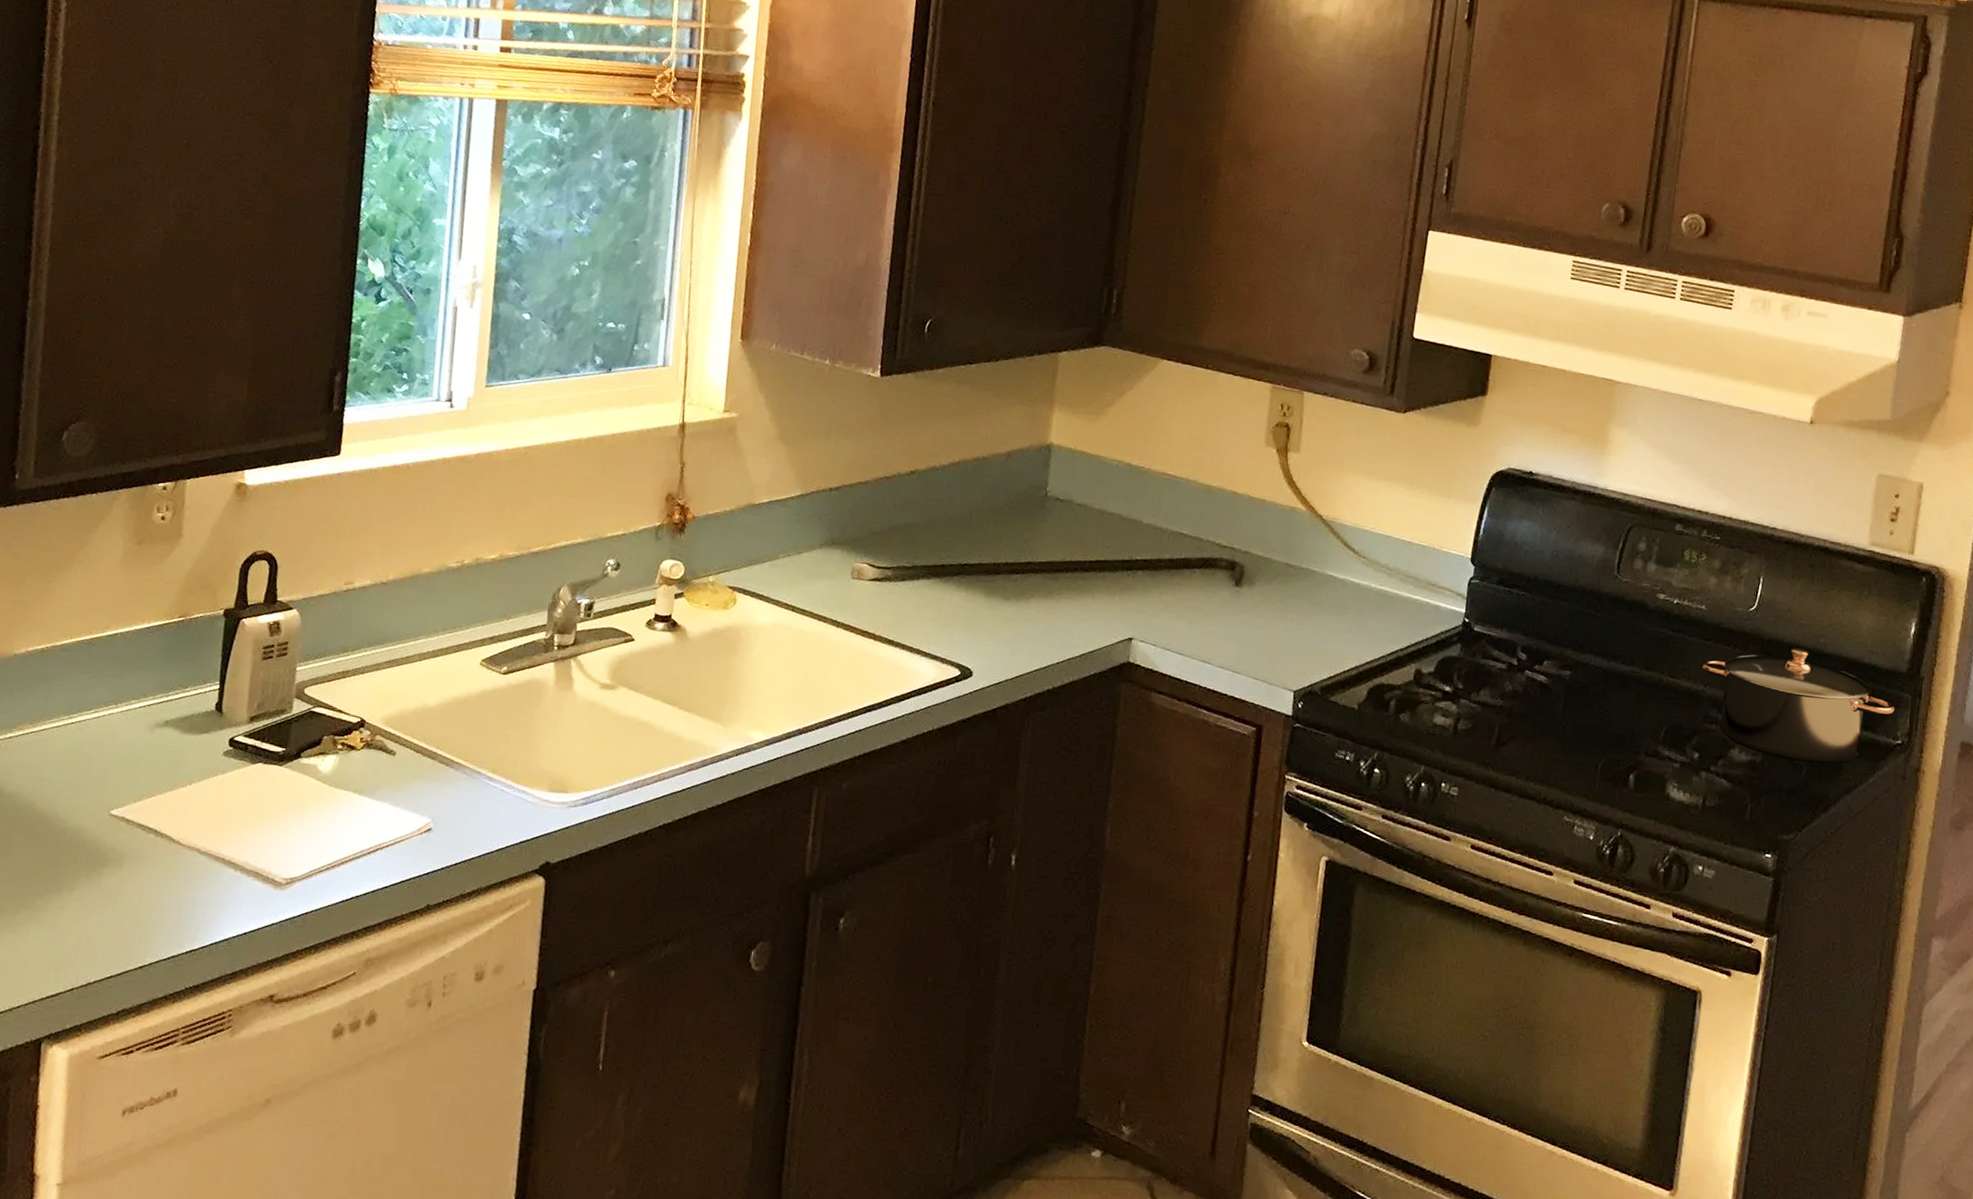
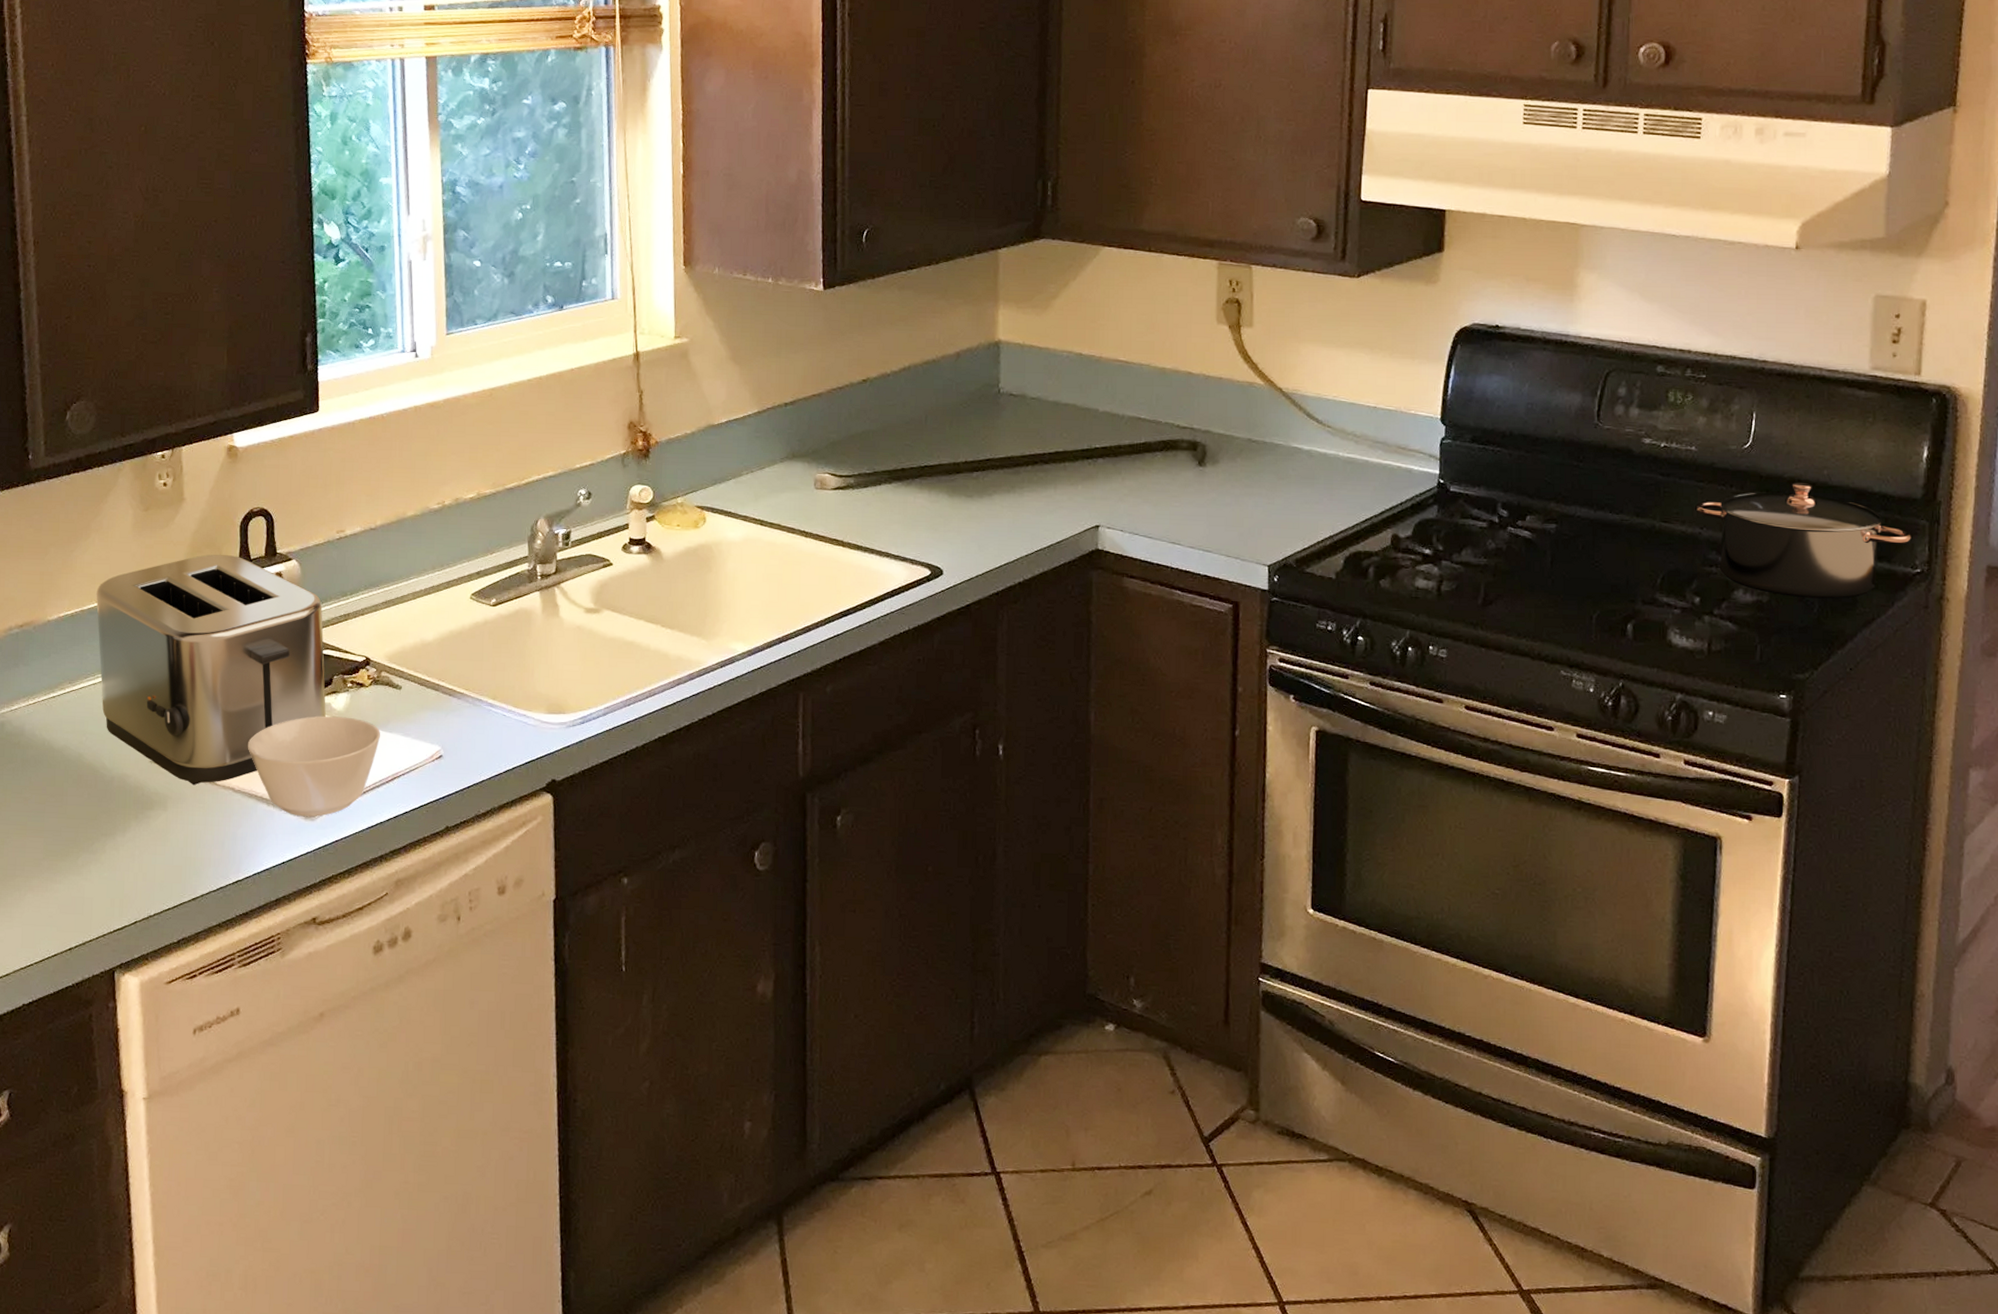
toaster: none [63,596,320,844] -> present [96,554,326,786]
bowl: none [220,777,367,886] -> present [247,716,380,817]

